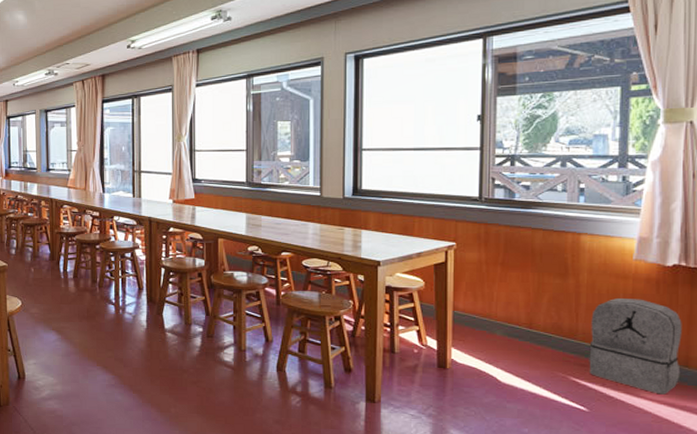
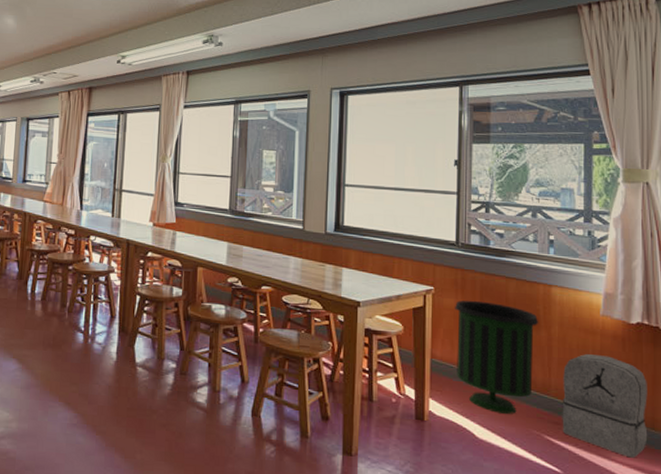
trash can: none [478,253,567,359] -> present [455,300,539,414]

